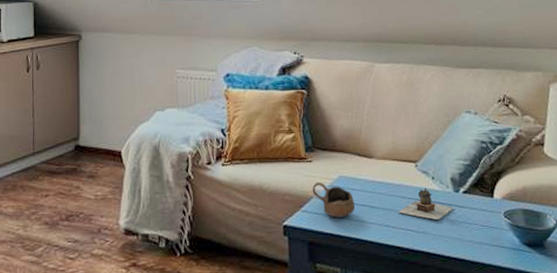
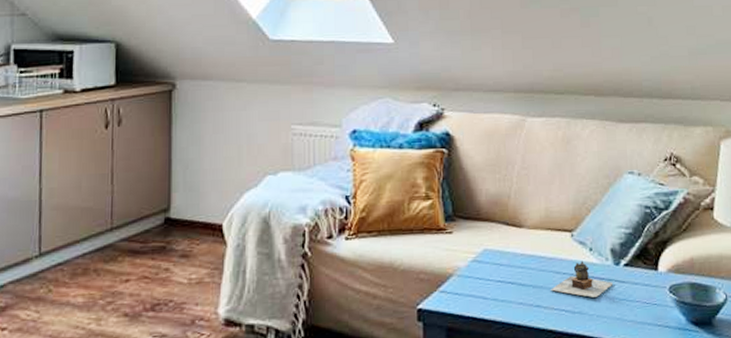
cup: present [312,181,355,218] -> none [452,256,502,299]

